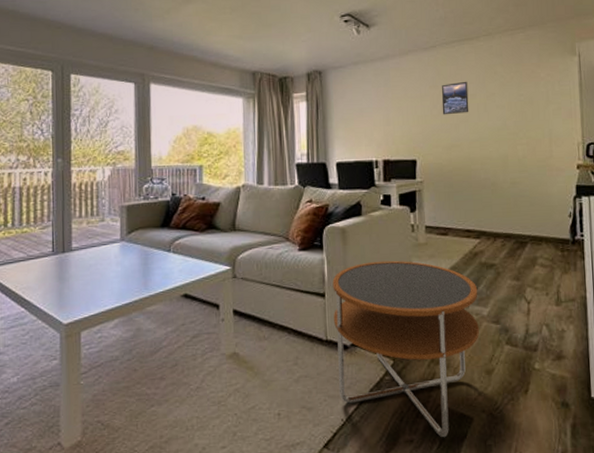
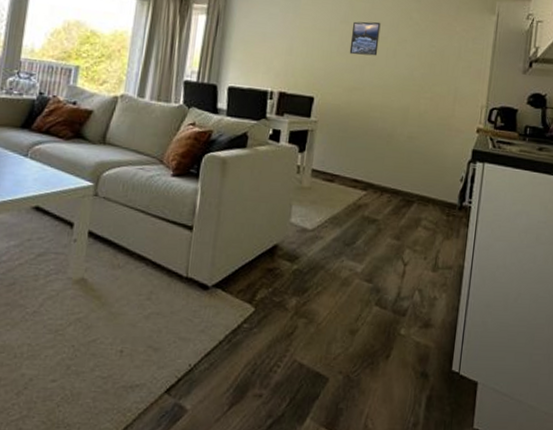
side table: present [332,260,479,438] -> none [190,199,356,396]

